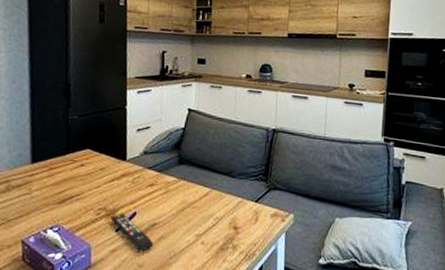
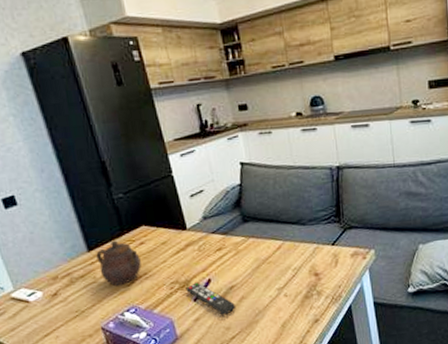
teapot: none [36,157,77,202] -> present [96,240,142,286]

